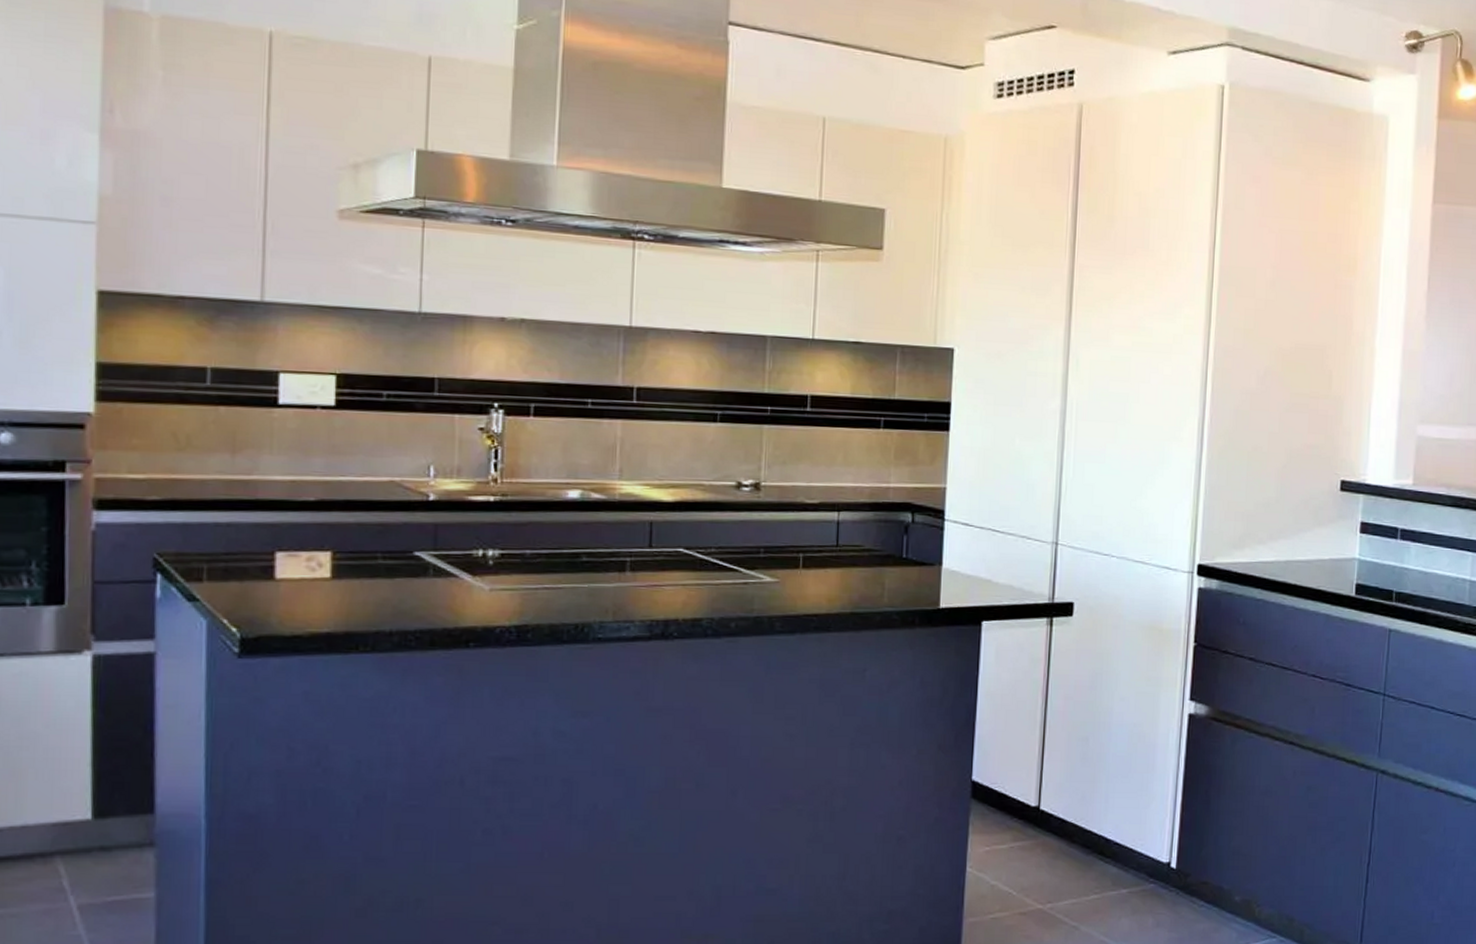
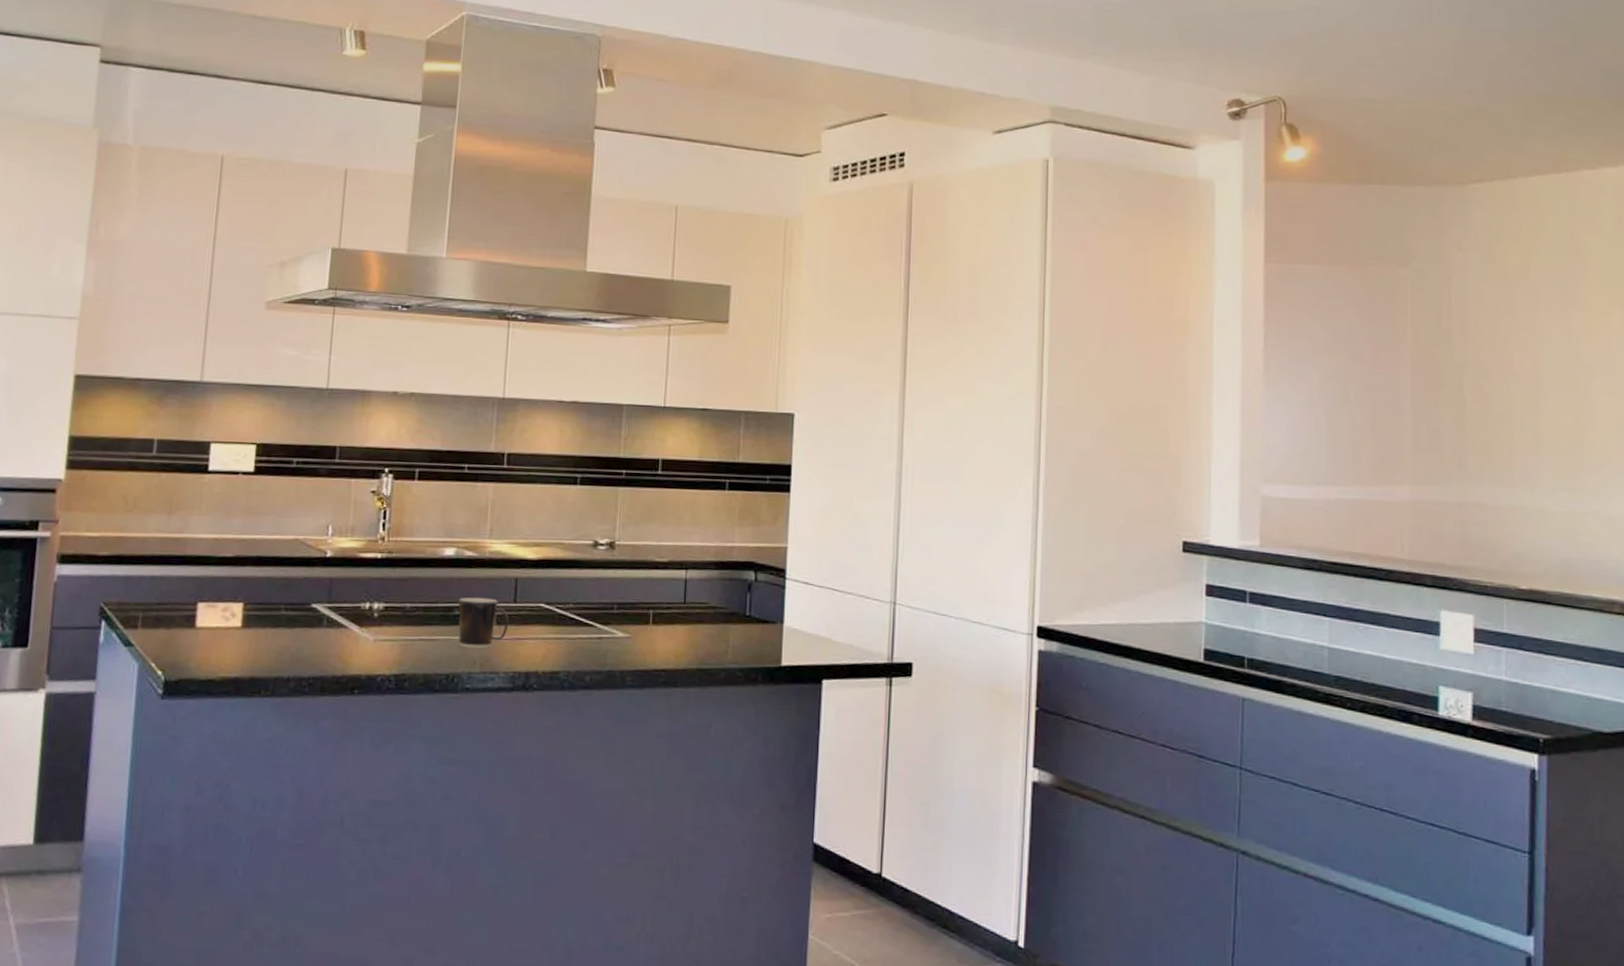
mug: none [586,542,644,597] -> present [458,597,509,649]

